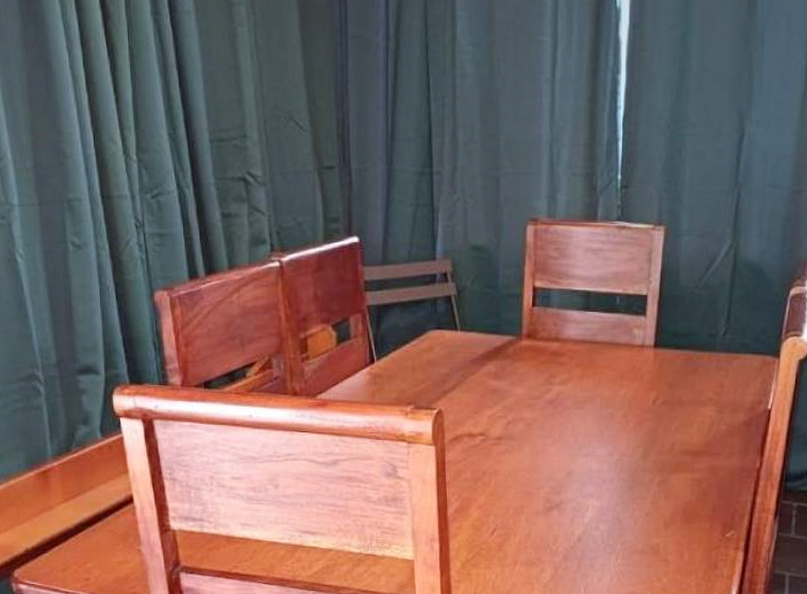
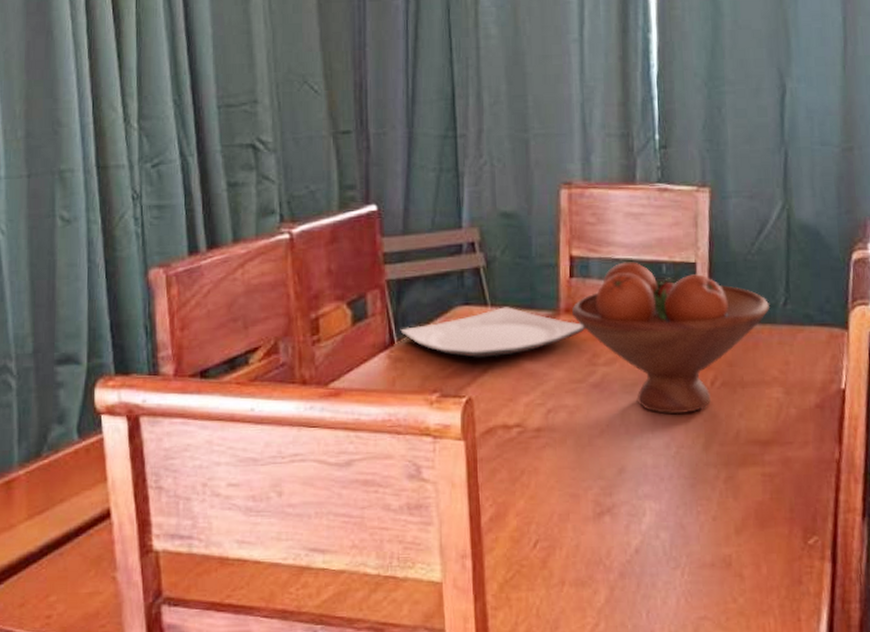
plate: none [379,331,545,376] -> present [400,307,586,358]
fruit bowl: none [533,293,711,428] -> present [572,262,771,415]

